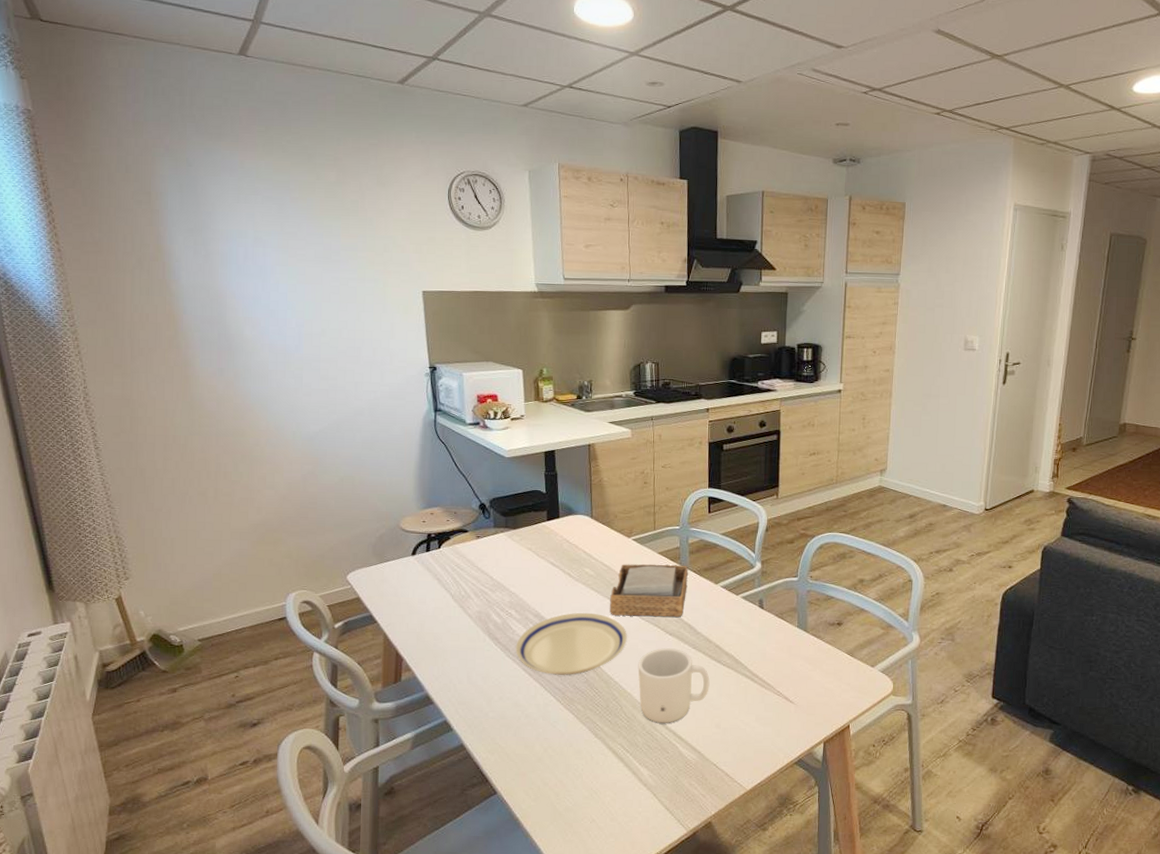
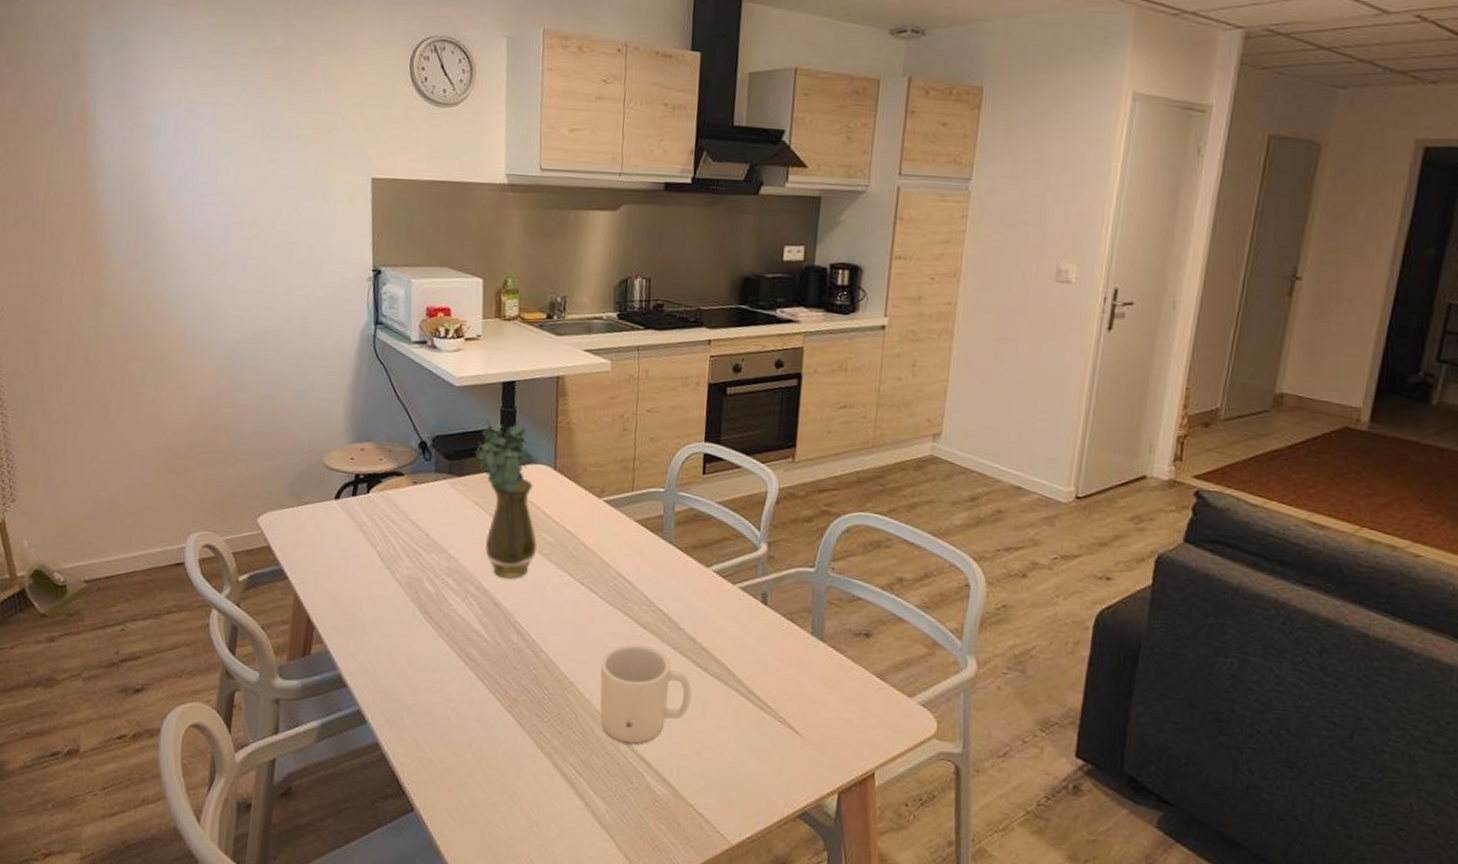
plate: present [515,612,627,675] -> none [450,588,590,669]
vase: none [526,480,581,606] -> present [475,418,537,579]
napkin holder: present [610,564,688,618] -> none [569,531,673,607]

